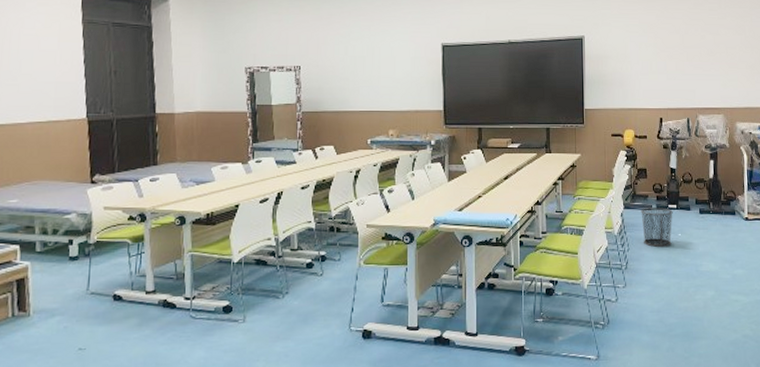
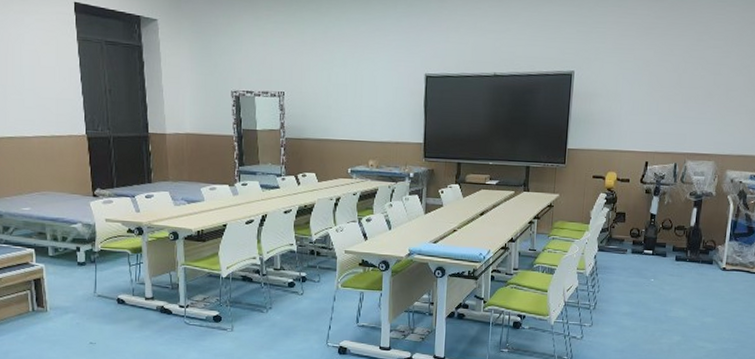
waste bin: present [641,207,673,247] -> none [615,251,648,291]

